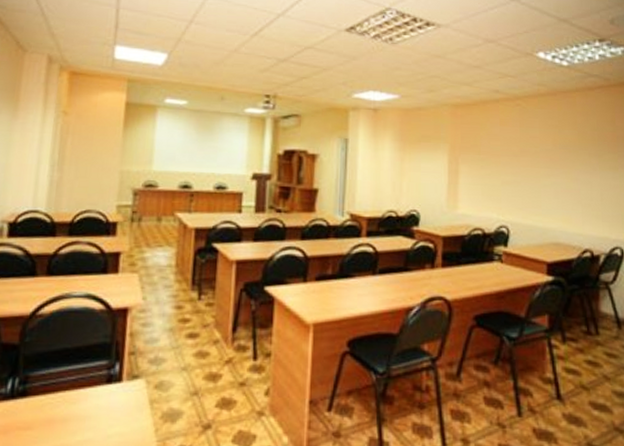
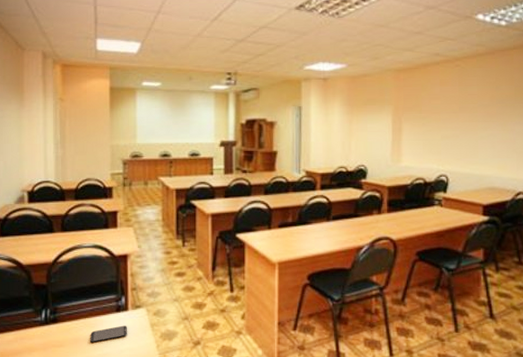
smartphone: none [68,401,119,424] -> present [90,325,127,343]

